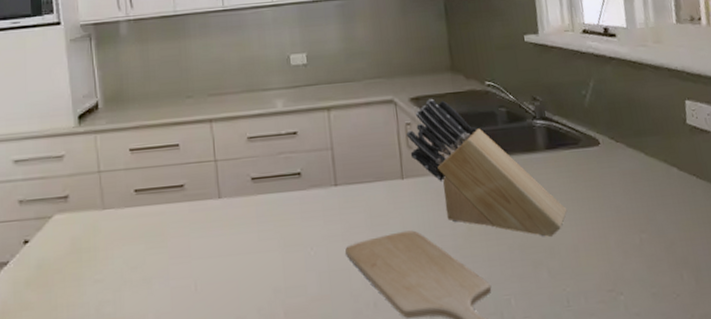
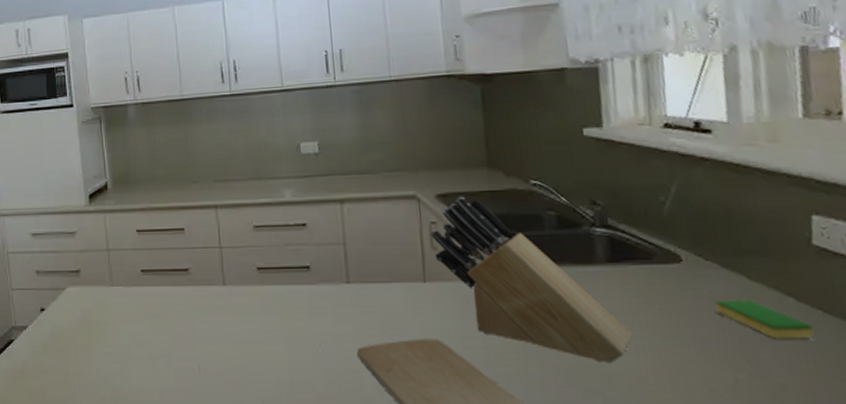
dish sponge: none [624,172,691,203] -> present [715,299,814,339]

